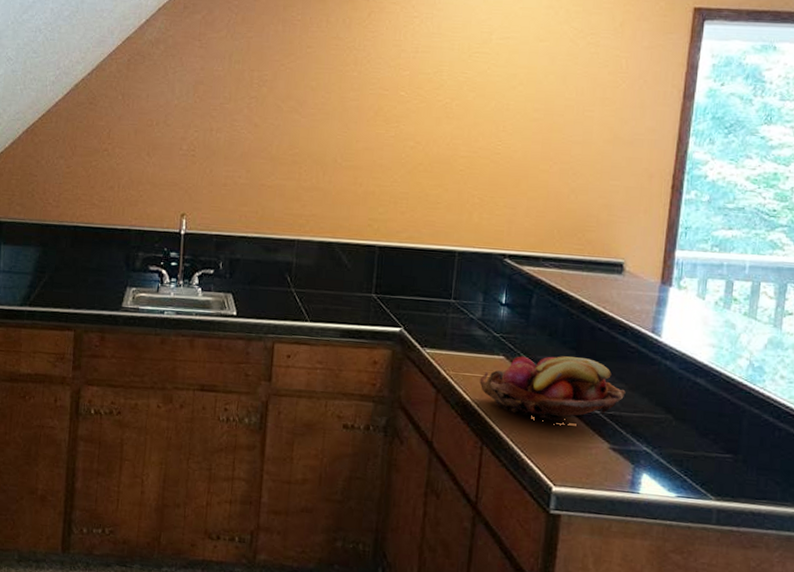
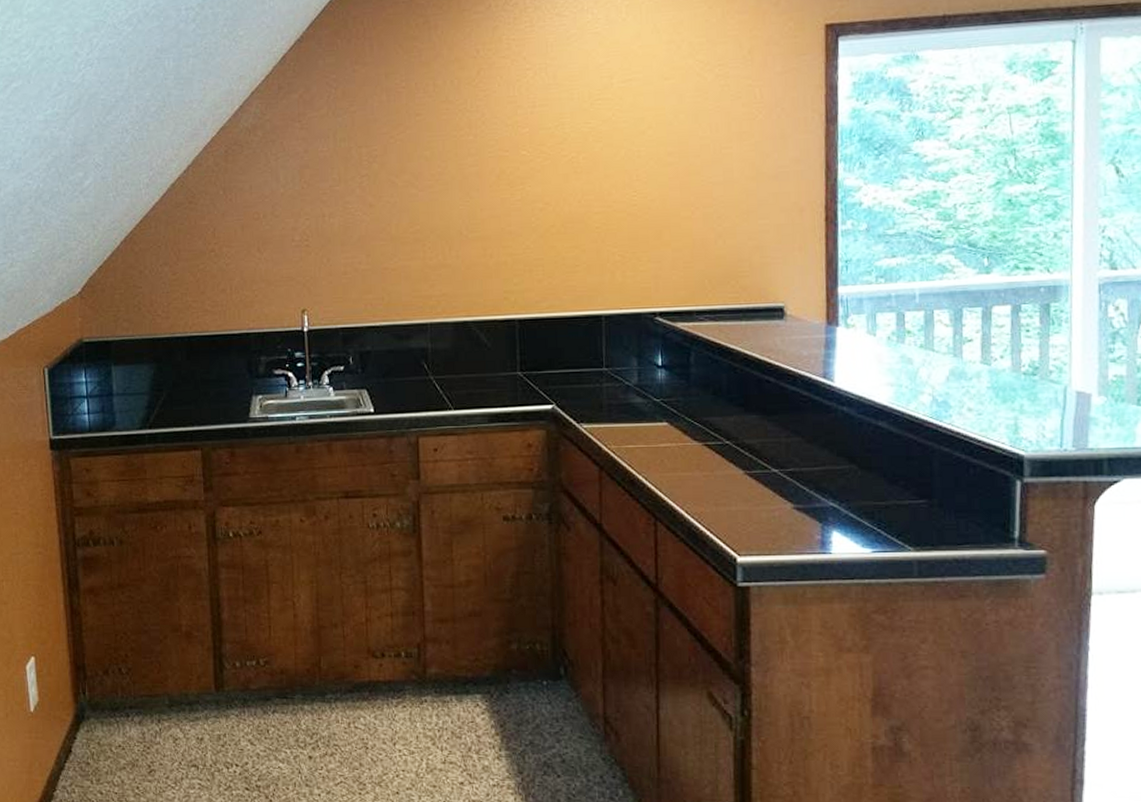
fruit basket: present [480,356,626,422] -> none [644,414,803,487]

